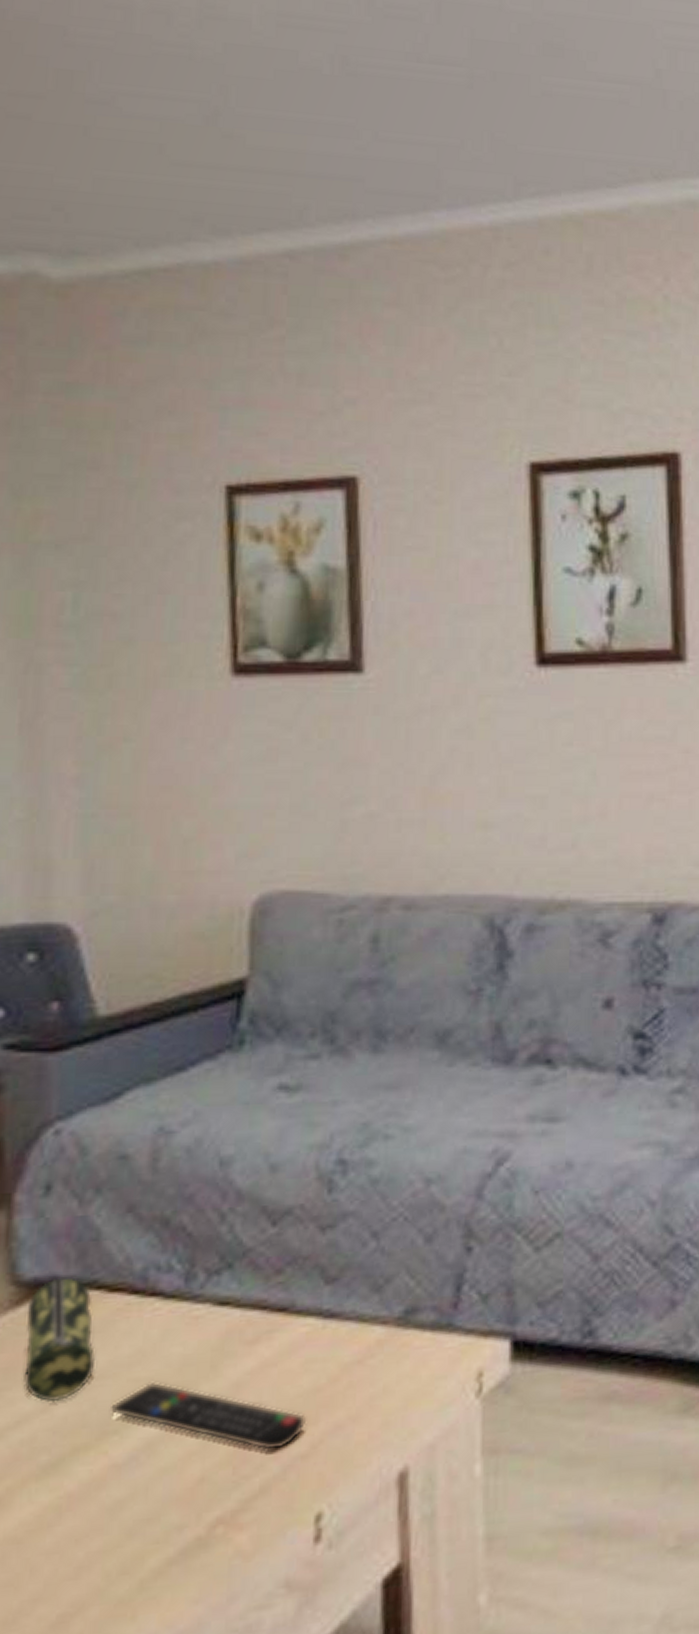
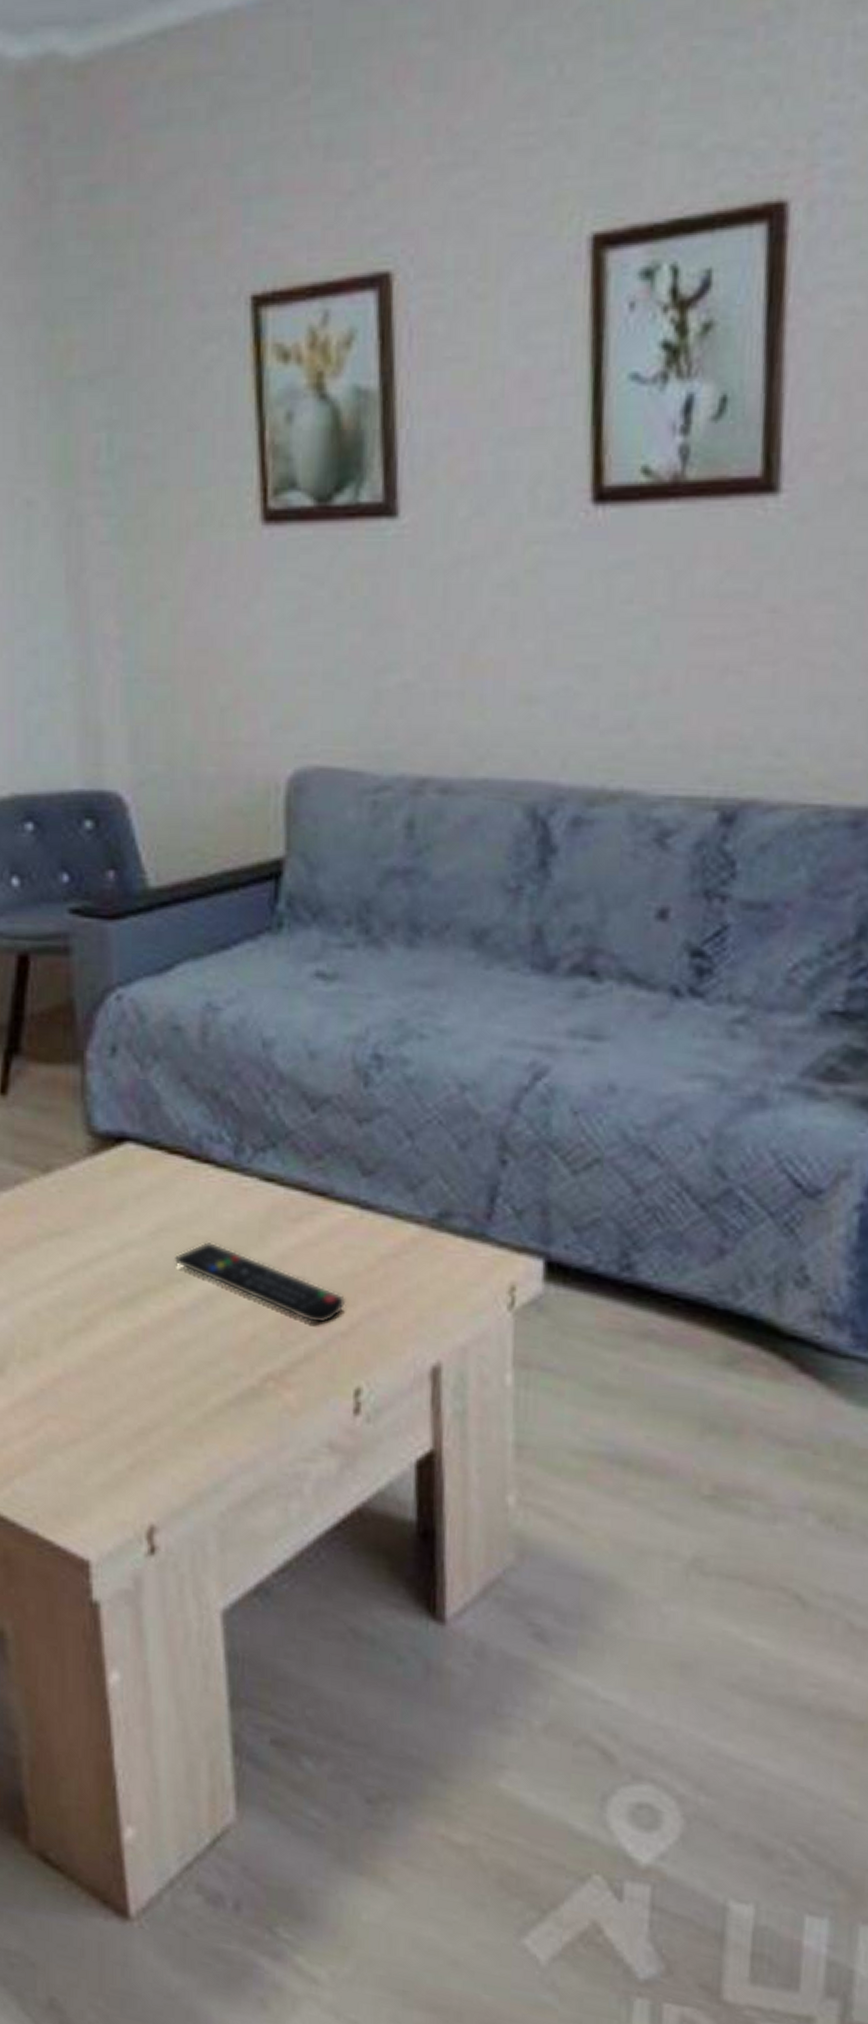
pencil case: present [23,1277,96,1403] -> none [101,1134,161,1245]

